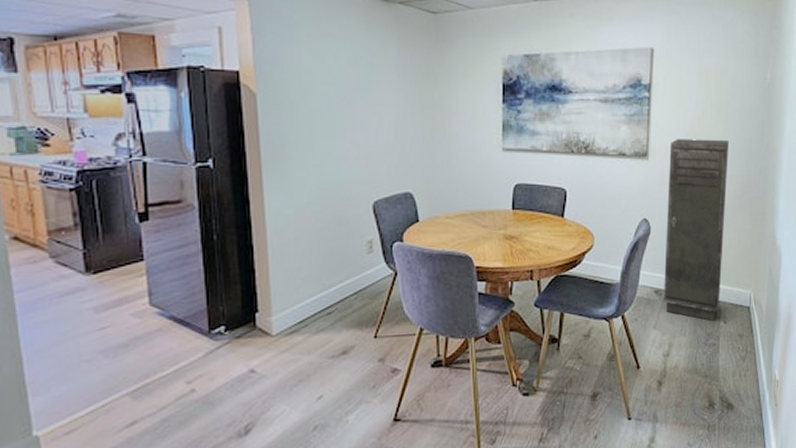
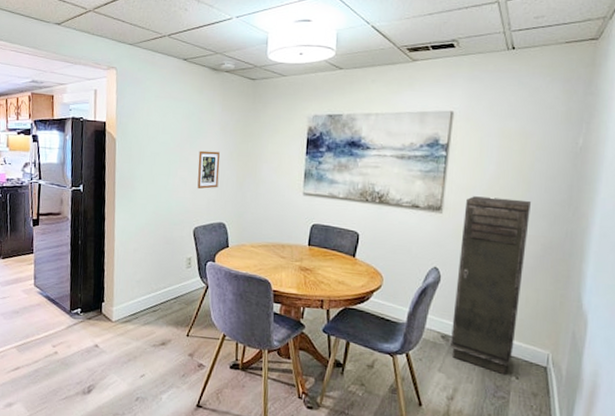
picture frame: none [372,104,400,153] -> present [197,150,220,189]

